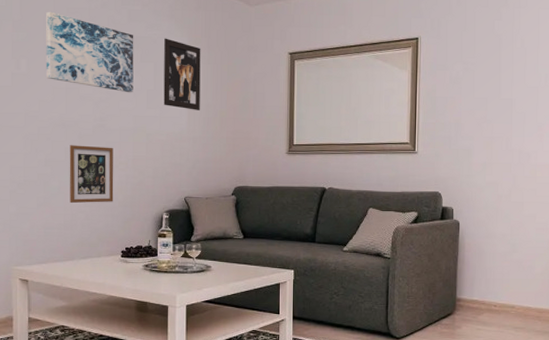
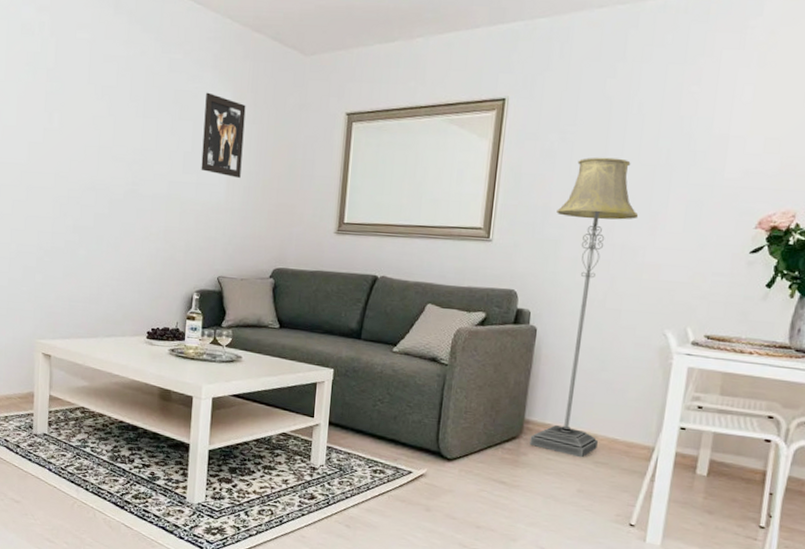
wall art: present [45,11,134,93] -> none [78,59,173,155]
picture frame: present [69,145,114,204] -> none [96,211,145,277]
floor lamp: none [462,82,529,326] -> present [529,157,639,458]

